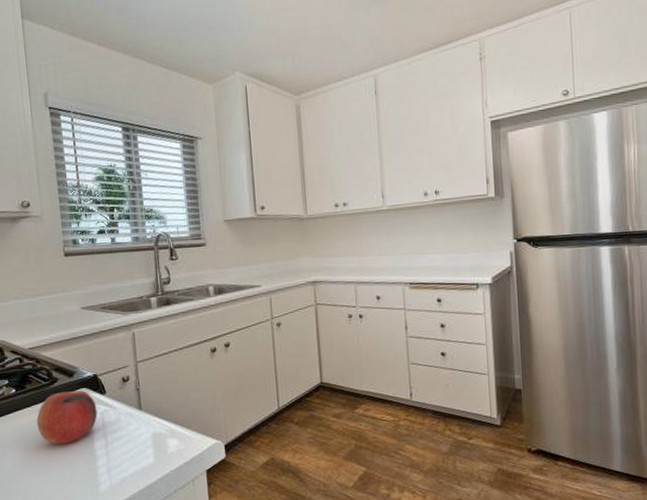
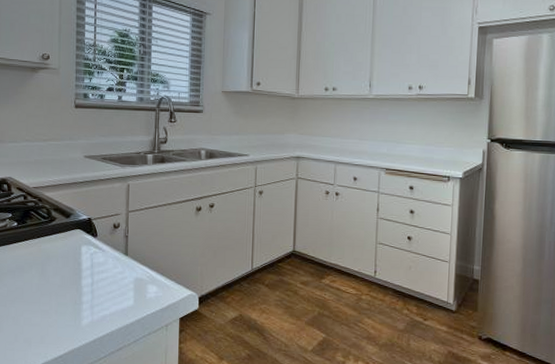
fruit: present [36,391,98,444] -> none [33,230,88,278]

